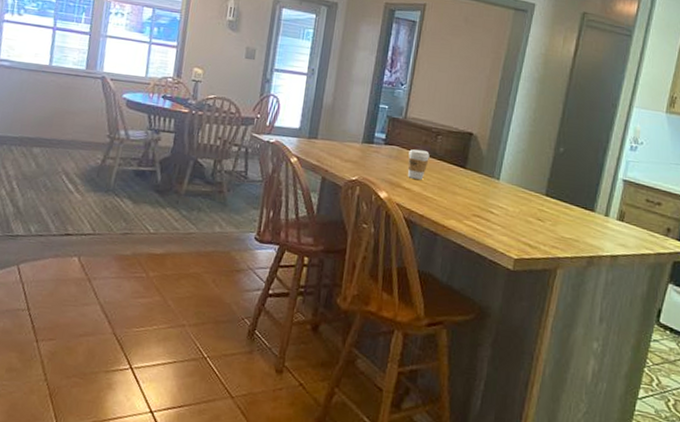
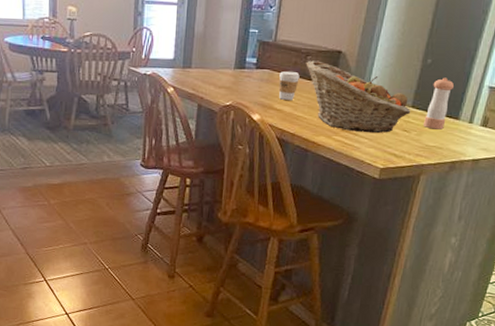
fruit basket: none [436,140,545,221] -> present [306,60,411,134]
pepper shaker: none [557,167,587,221] -> present [422,77,454,130]

